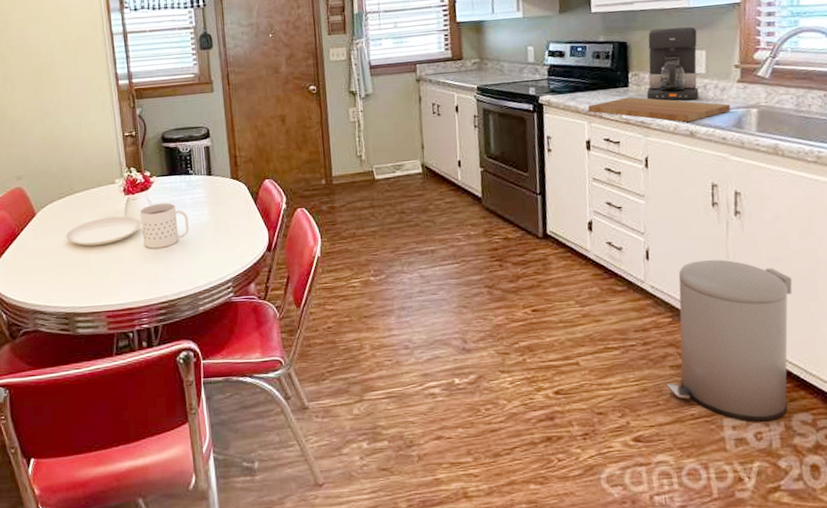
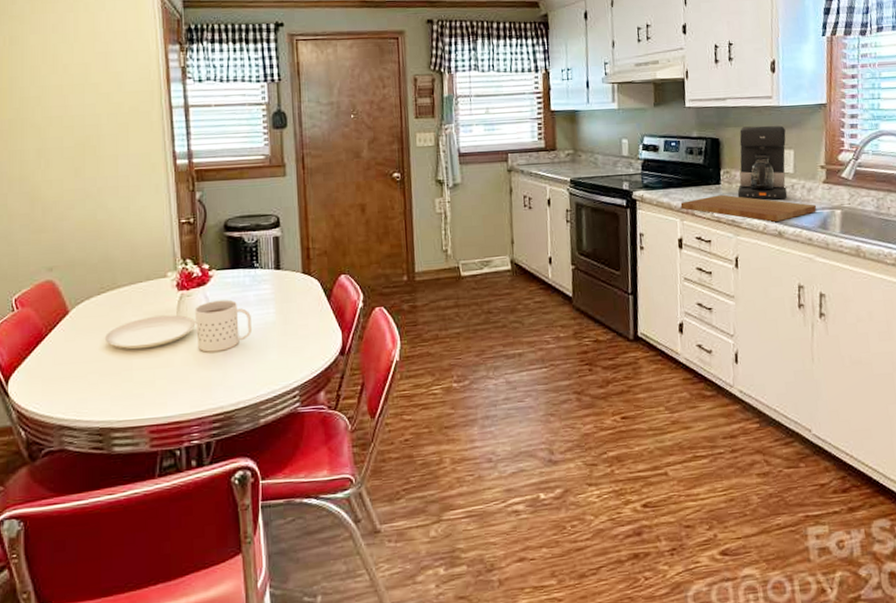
pedal bin: present [666,259,793,422] -> none [753,362,873,530]

